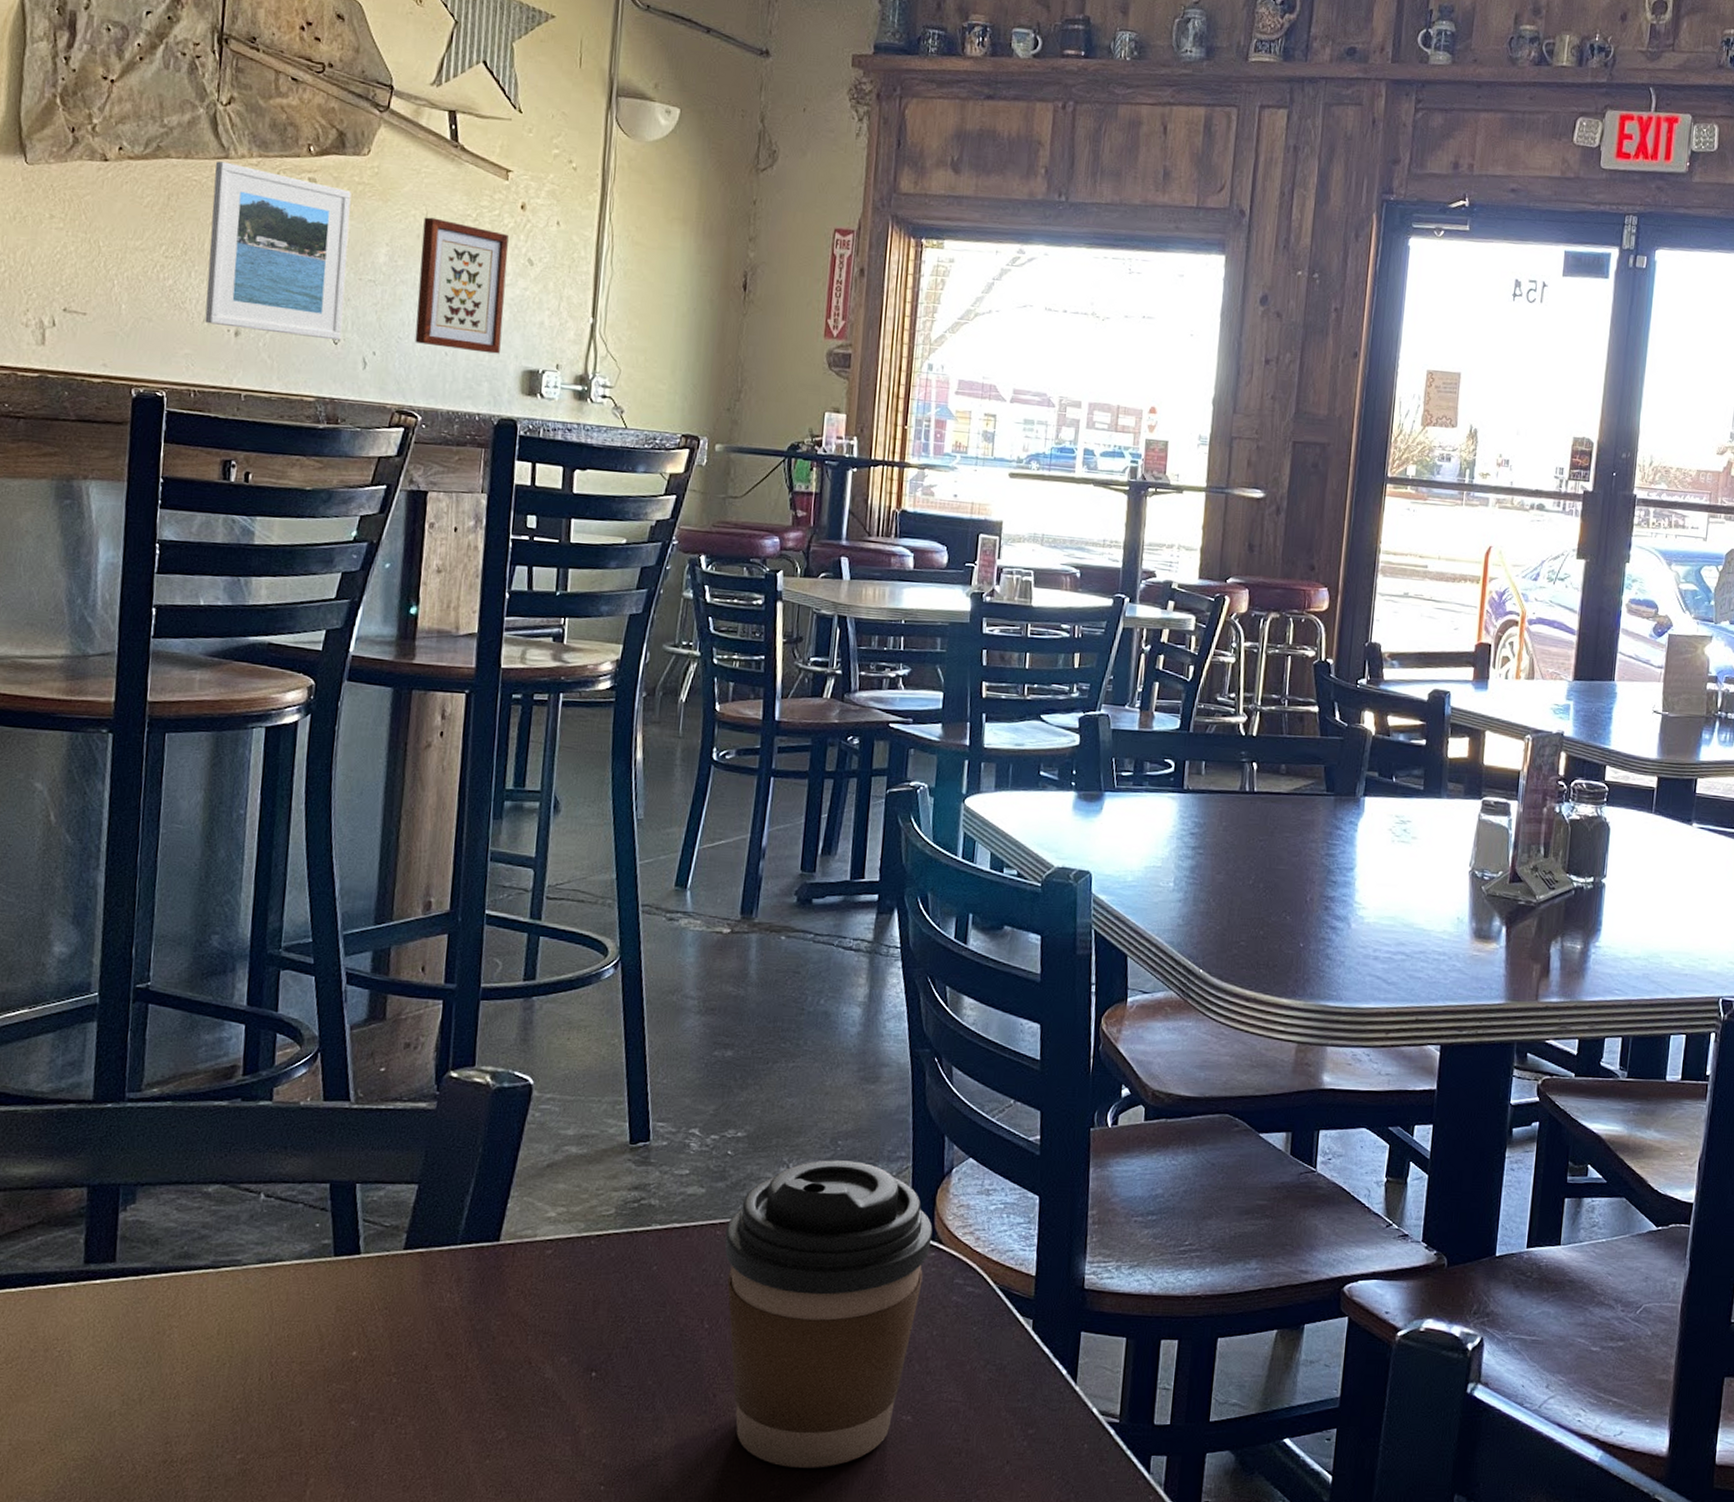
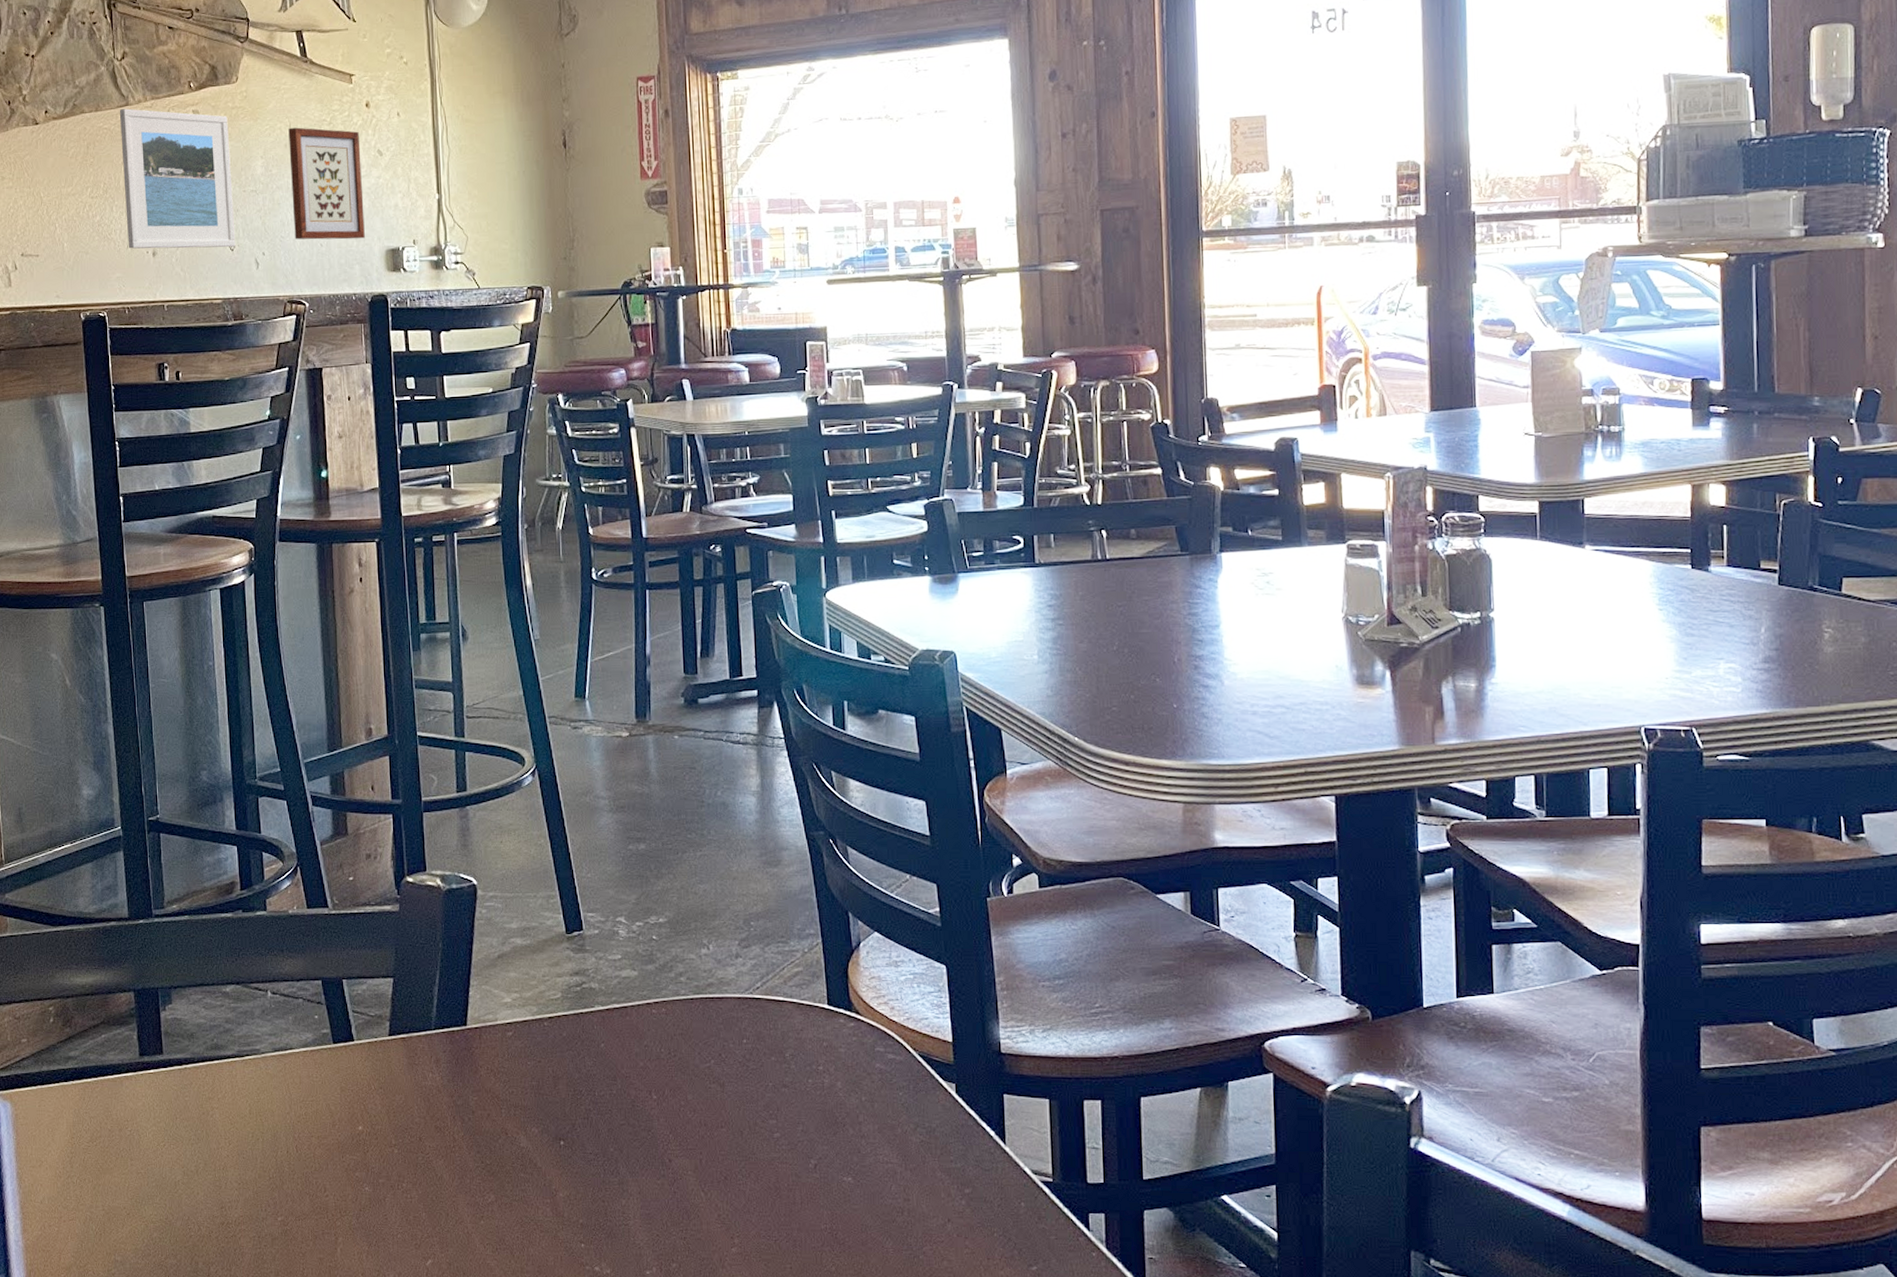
coffee cup: present [725,1160,933,1468] -> none [660,940,849,1227]

